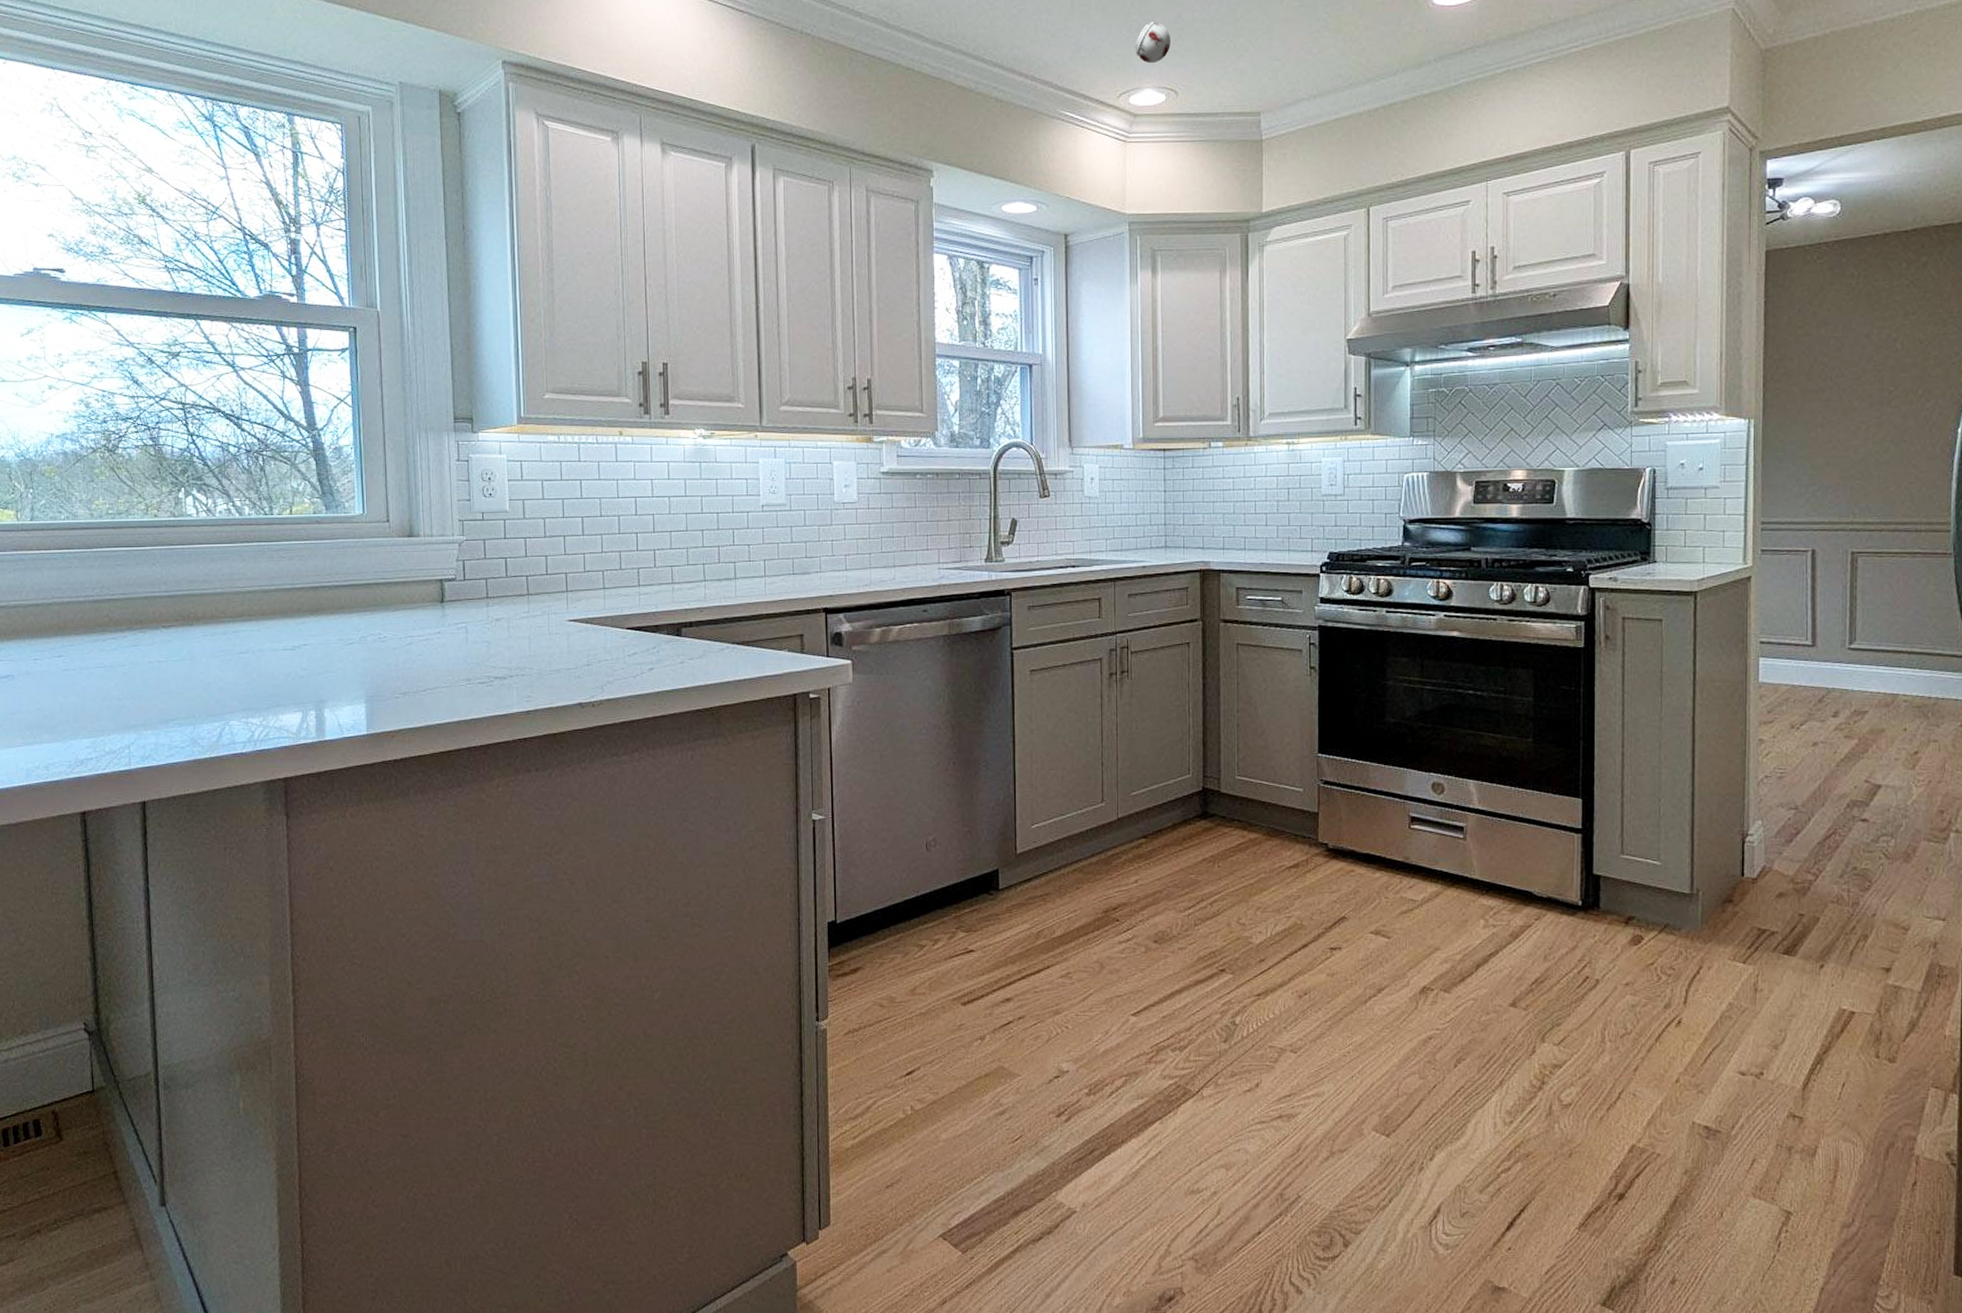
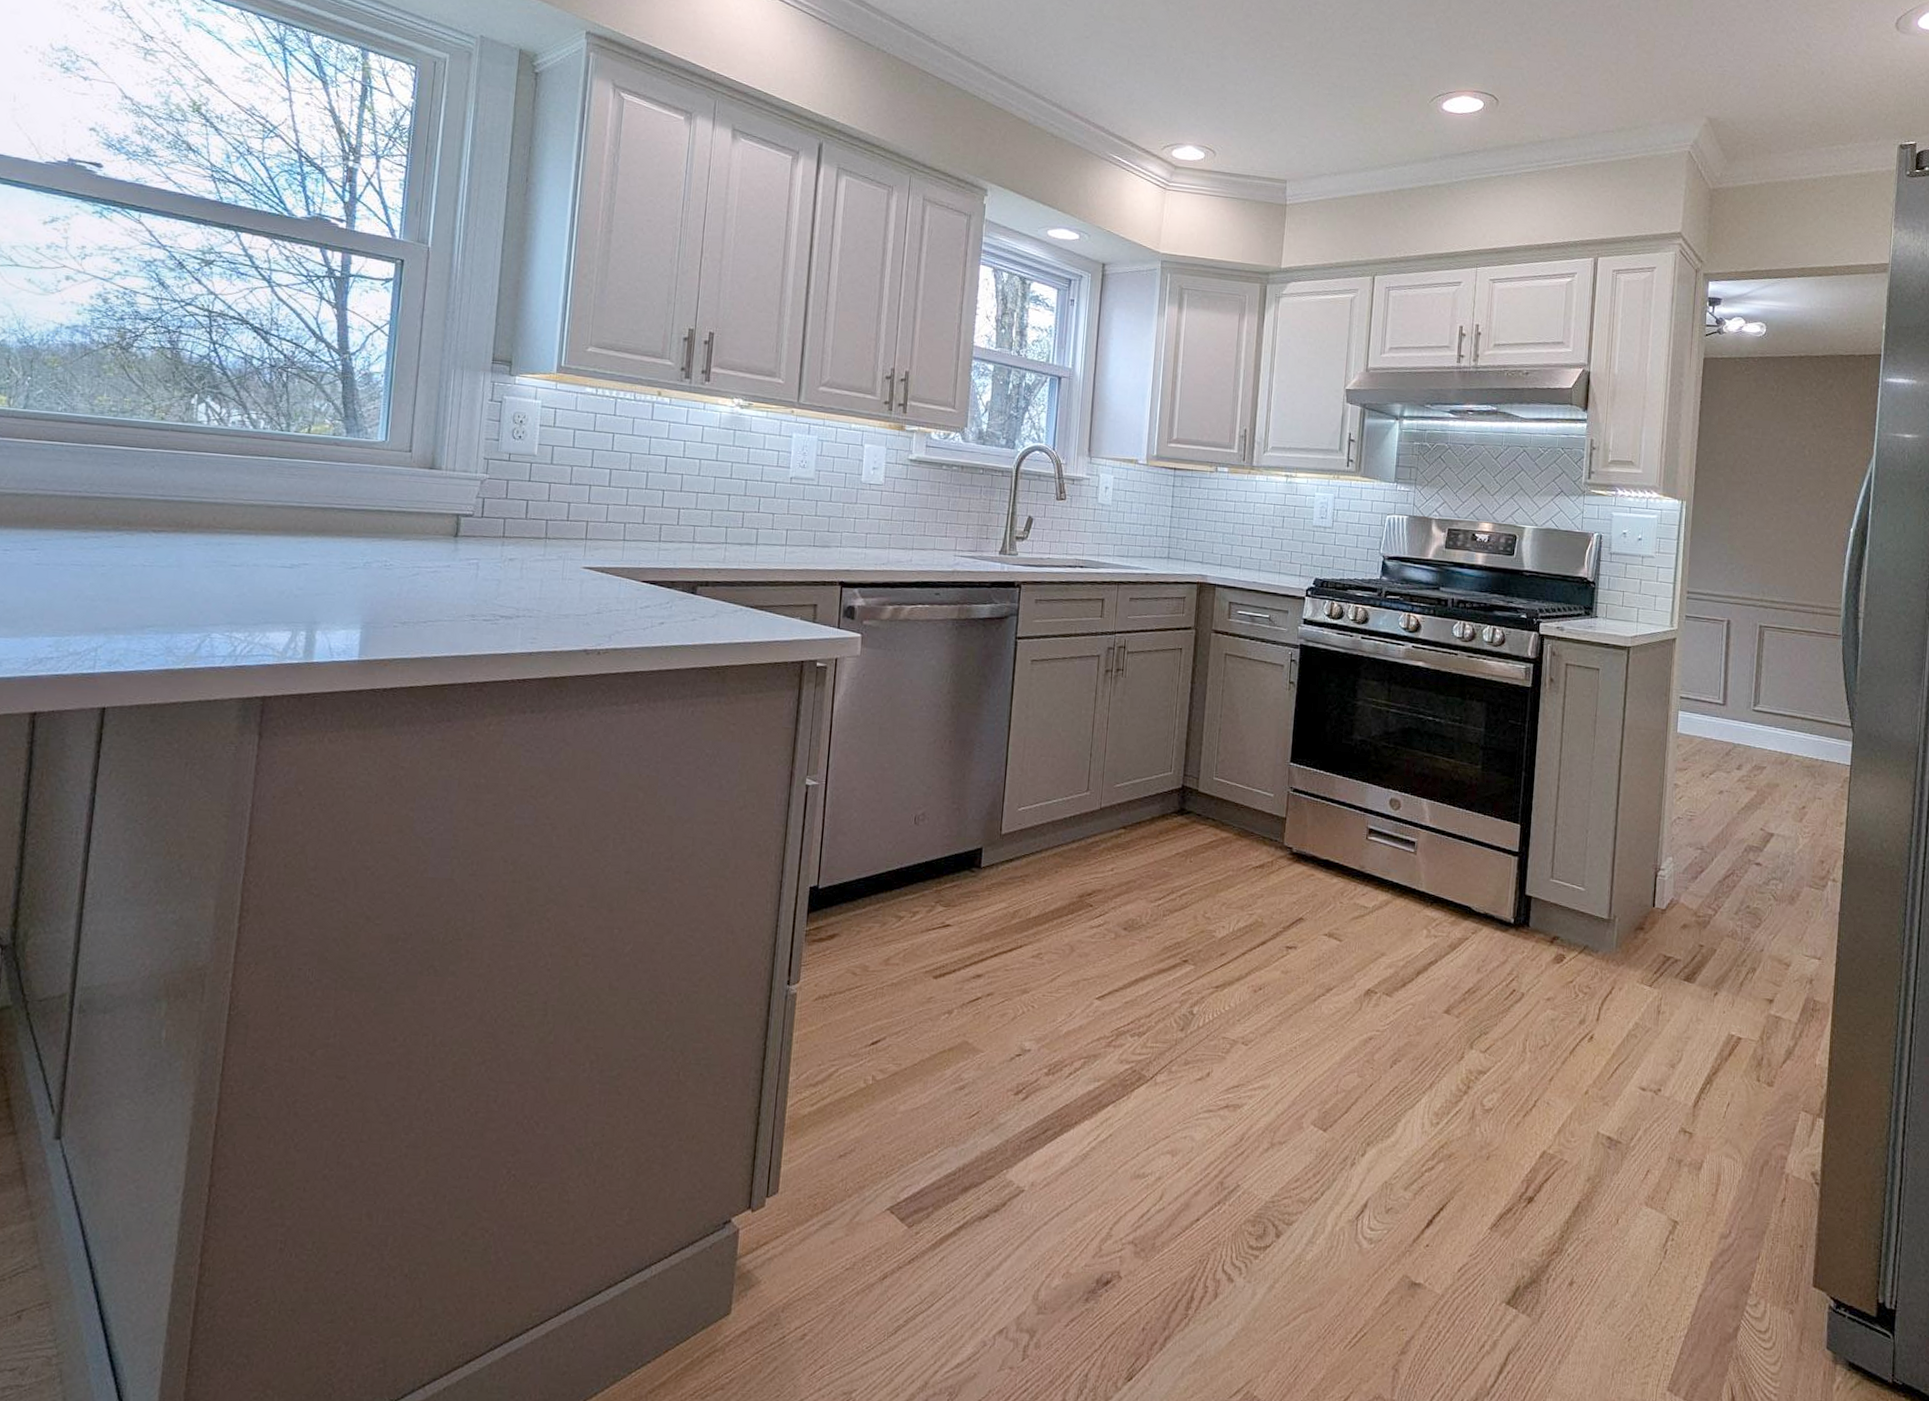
smoke detector: present [1136,22,1170,64] -> none [1181,88,1214,125]

